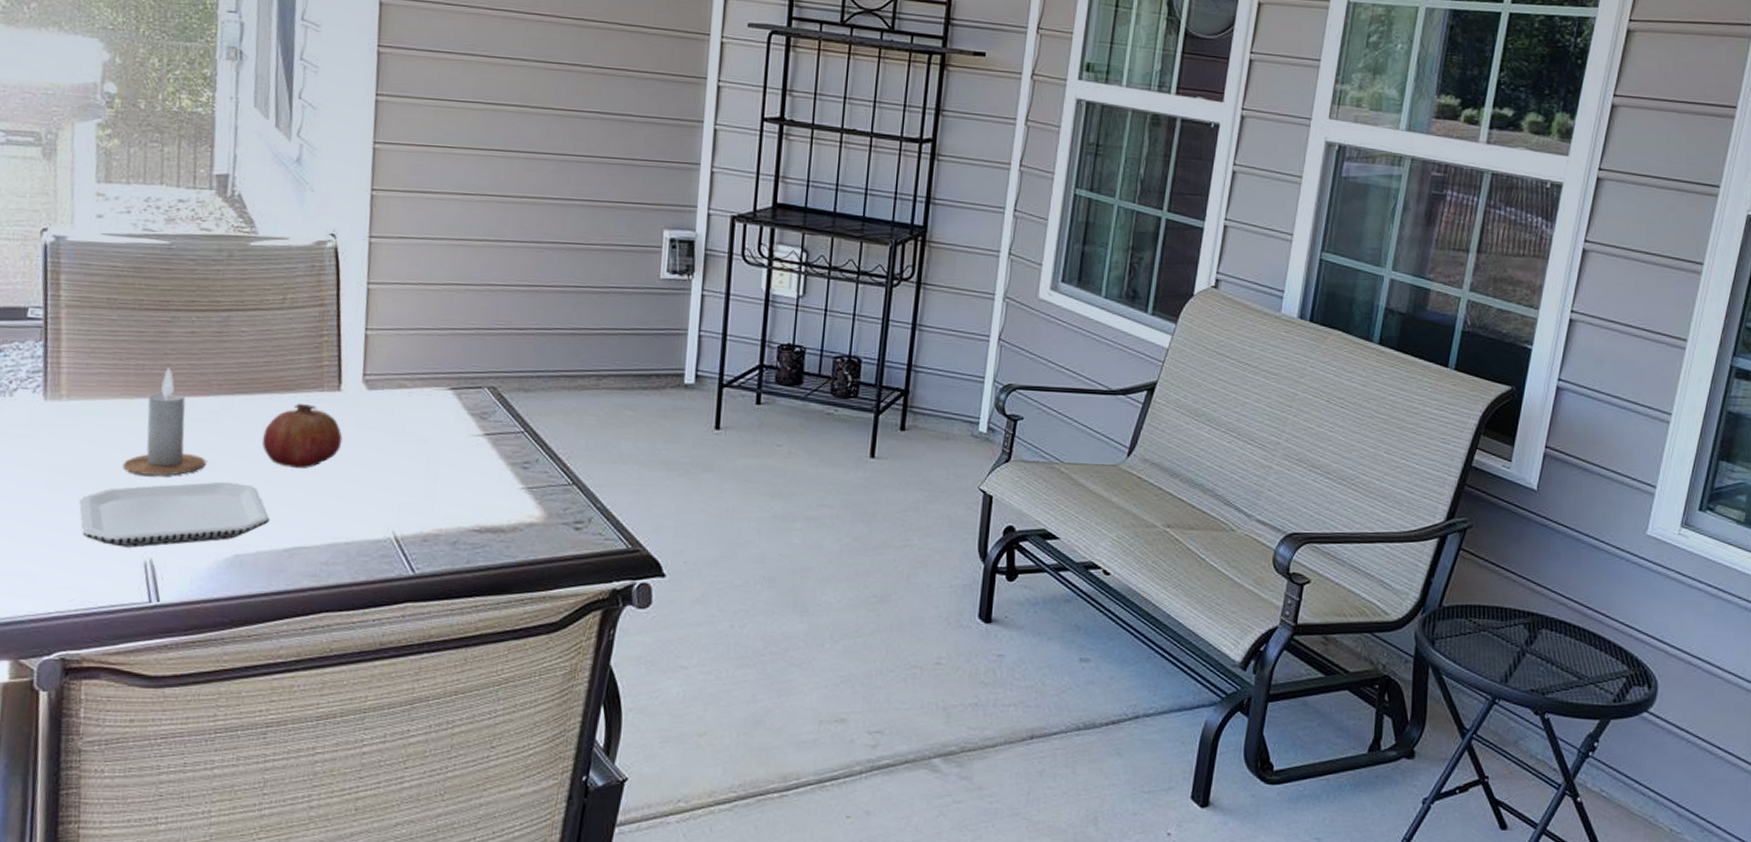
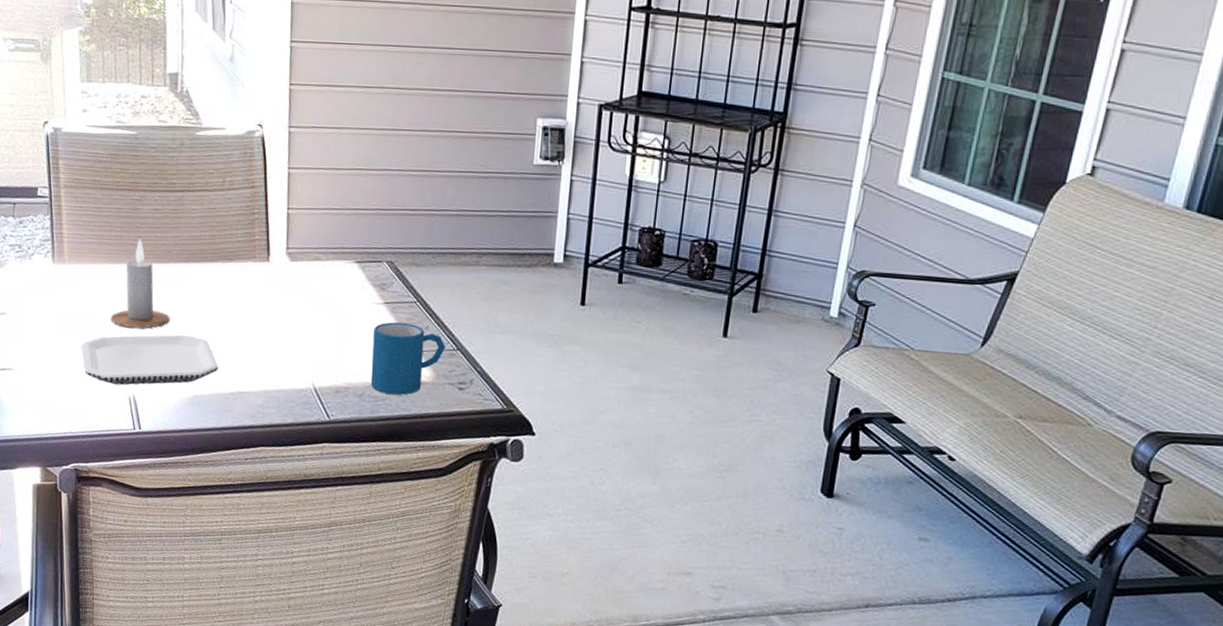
fruit: present [262,404,343,469] -> none [211,272,272,327]
mug: none [466,456,560,540] -> present [370,322,446,395]

